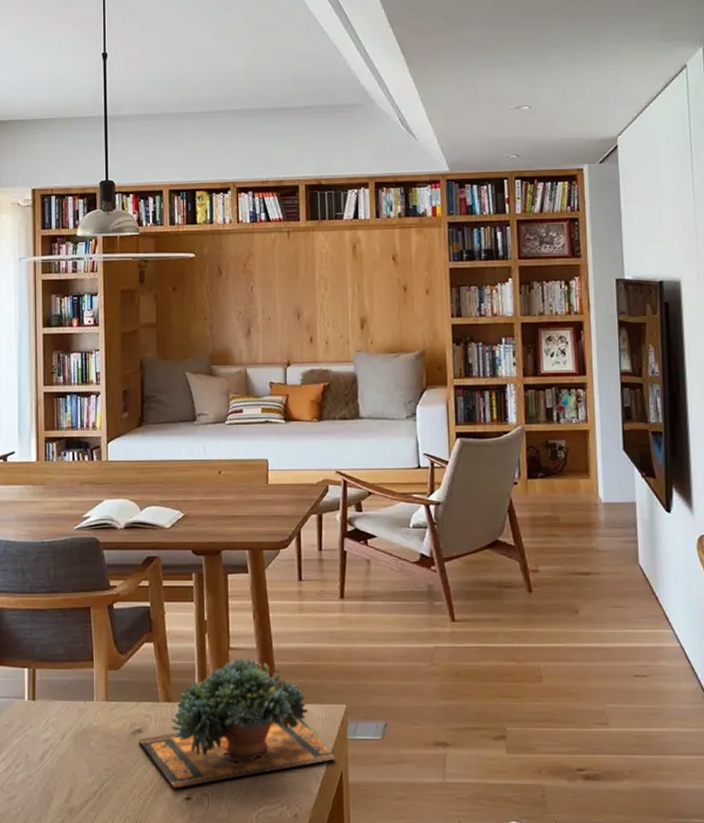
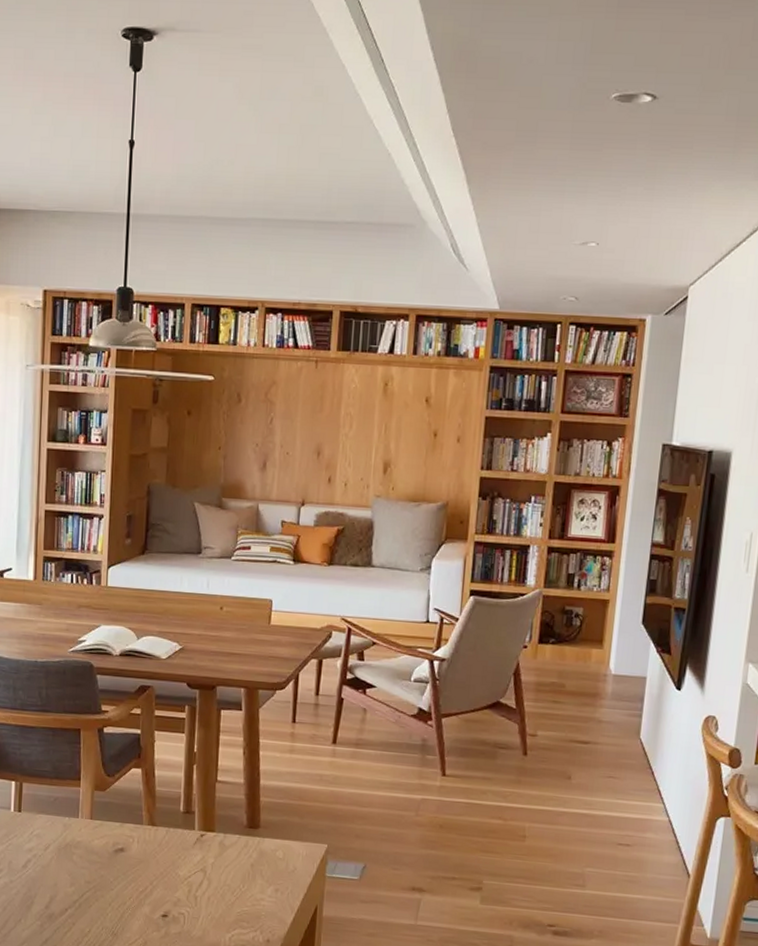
succulent plant: present [139,658,336,789] -> none [121,791,313,906]

